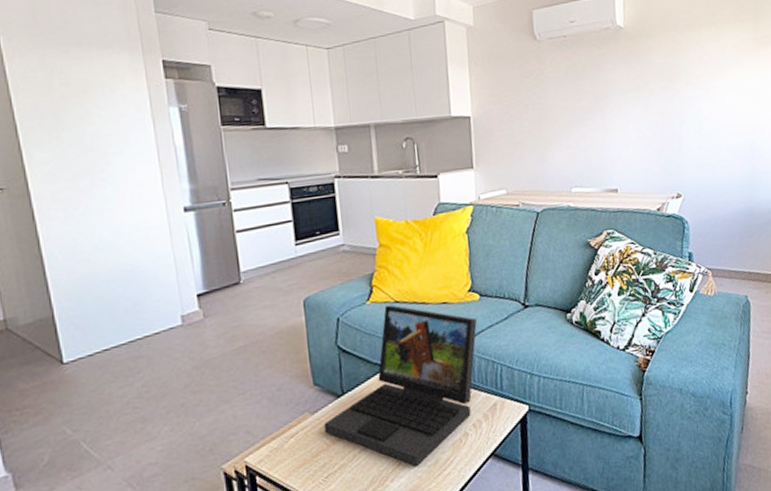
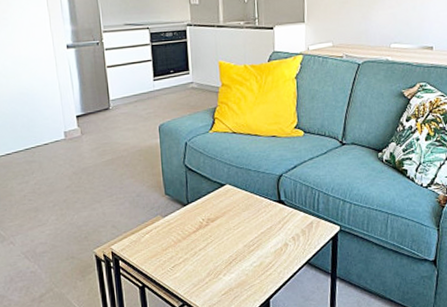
laptop: present [324,305,477,467] -> none [172,135,300,267]

